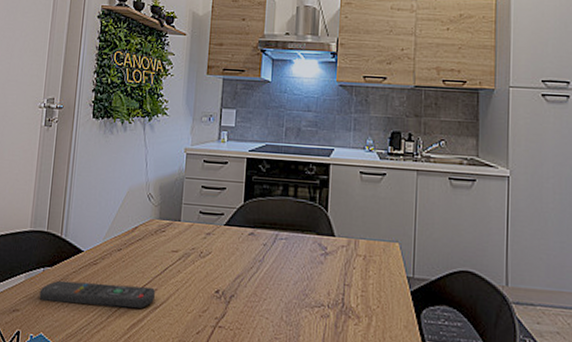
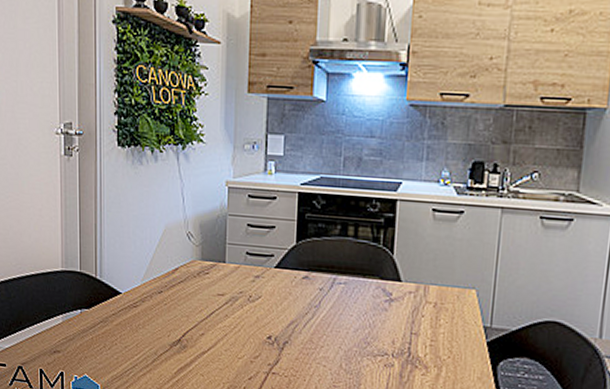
remote control: present [39,280,155,309] -> none [79,322,202,353]

